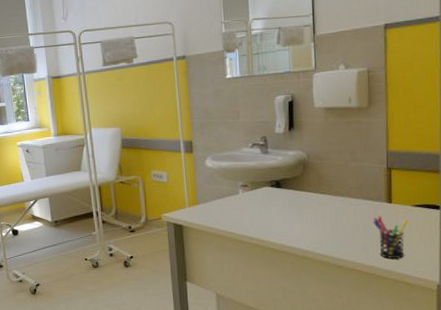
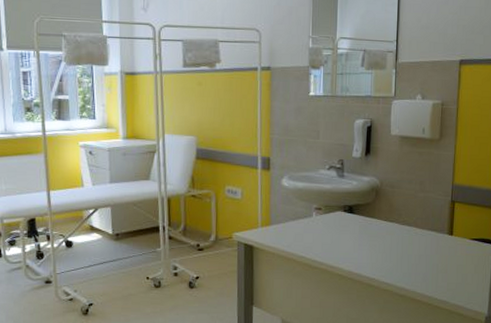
pen holder: present [373,215,409,258] -> none [435,247,466,290]

